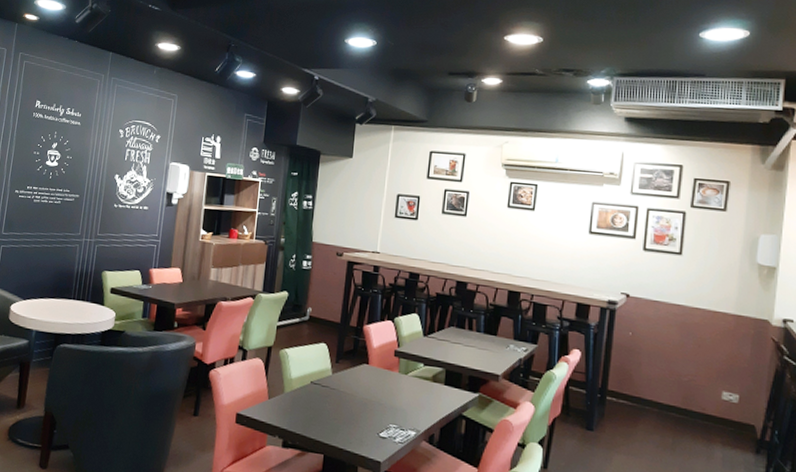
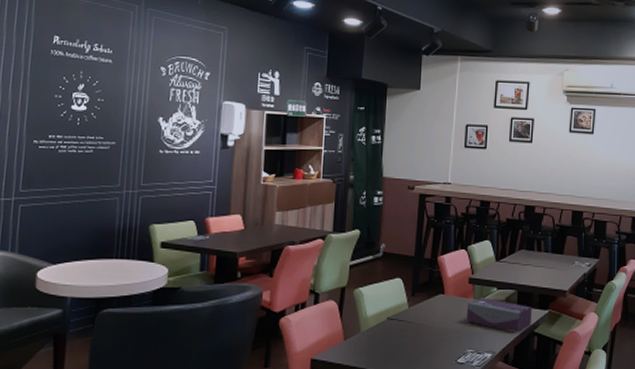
tissue box: none [390,372,462,413] -> present [466,297,533,332]

